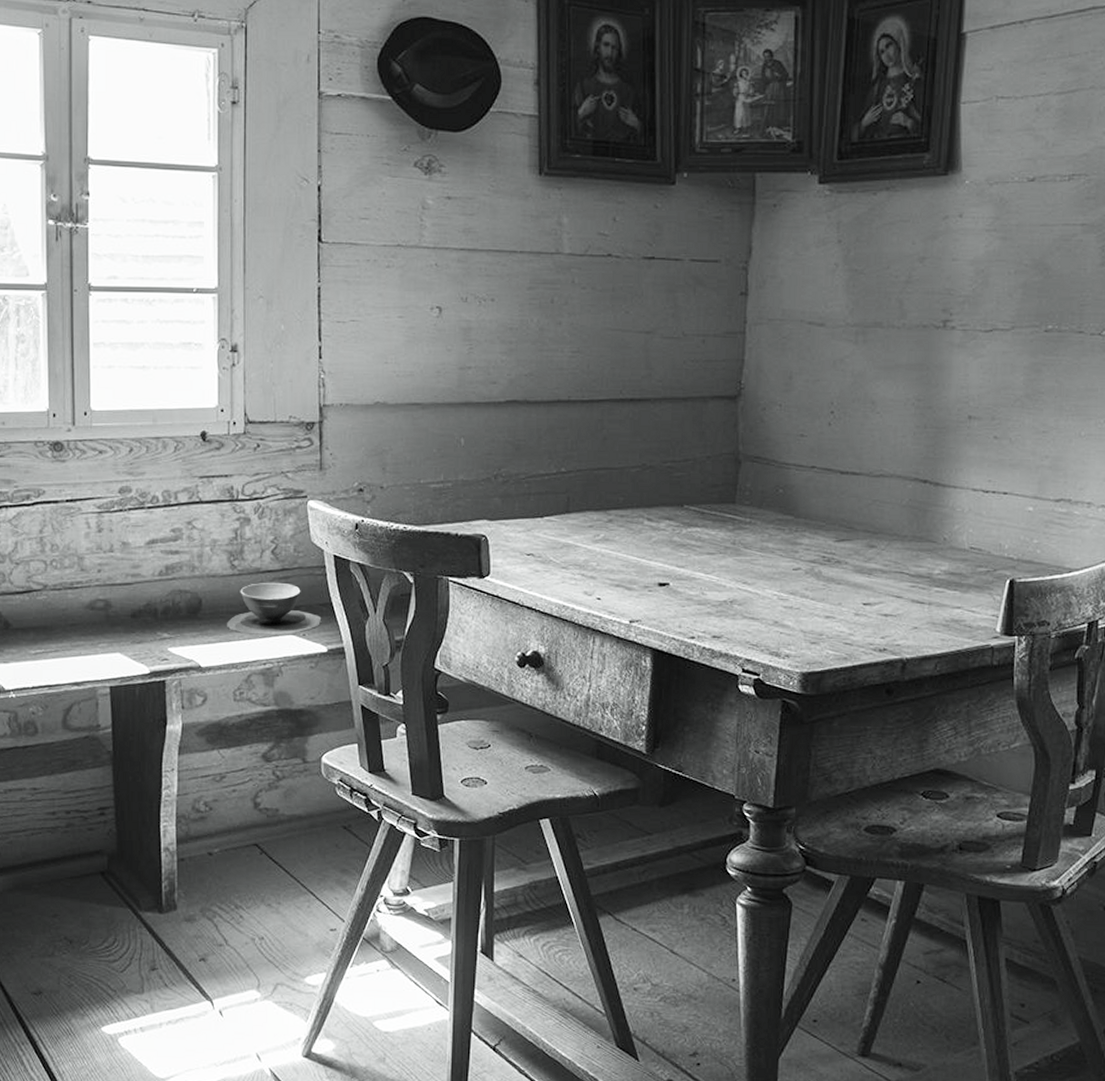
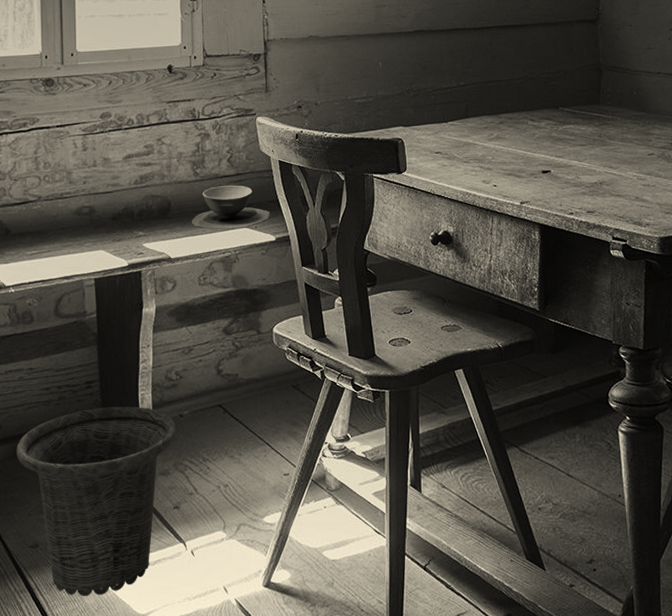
basket: none [17,838,204,1054] -> present [16,406,177,597]

